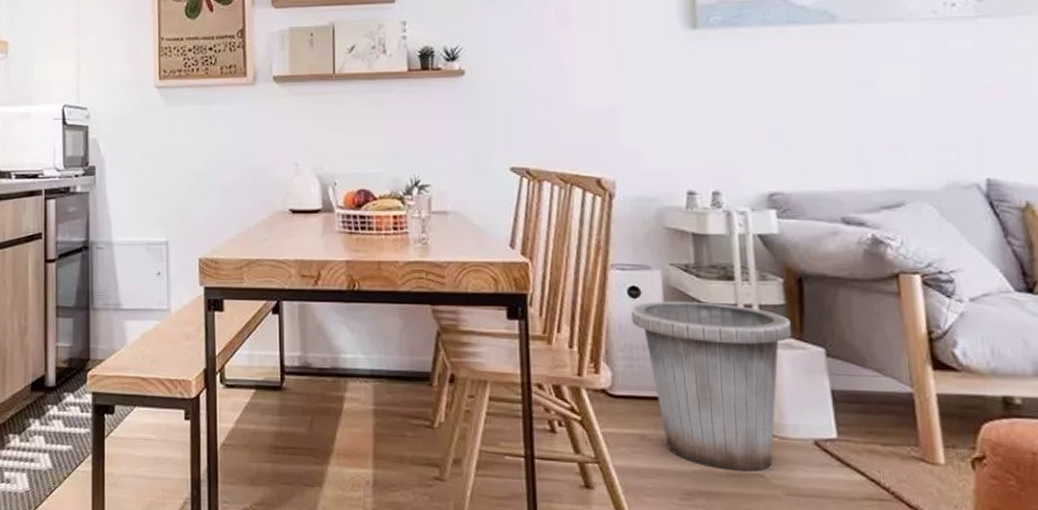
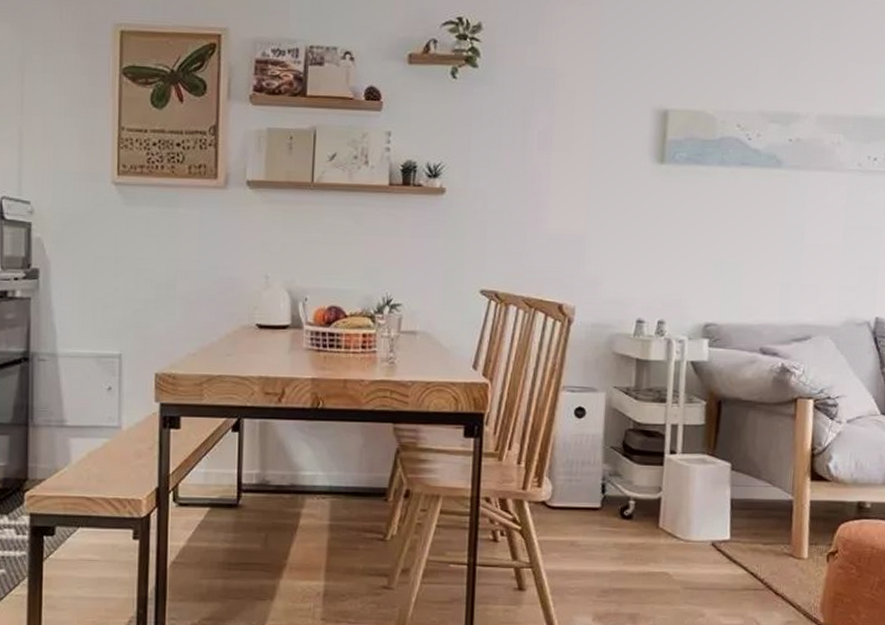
trash can: present [631,301,791,472] -> none [575,421,707,570]

